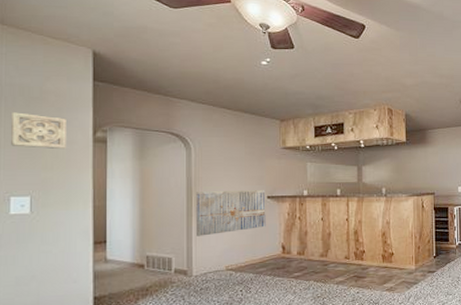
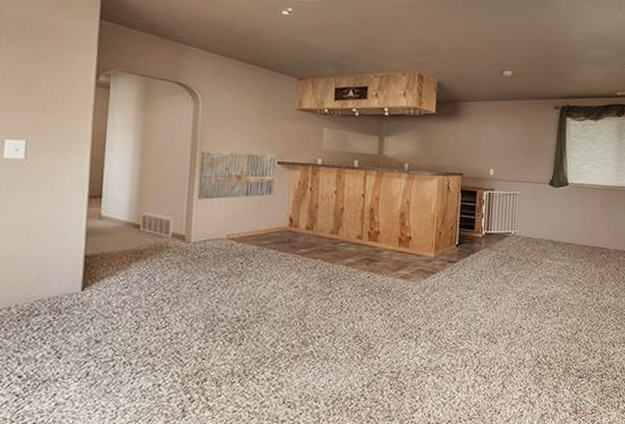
wall ornament: present [11,112,66,150] -> none [9,47,69,93]

